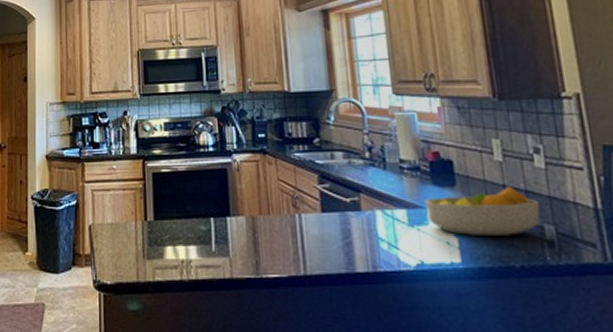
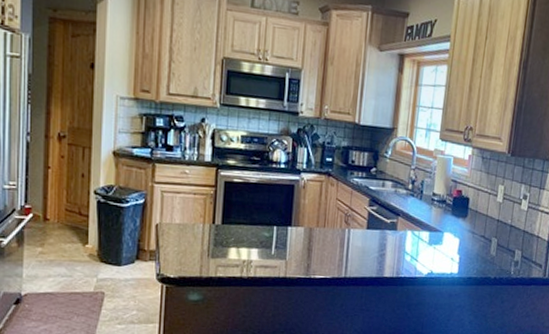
fruit bowl: present [424,186,541,236] -> none [443,221,517,256]

